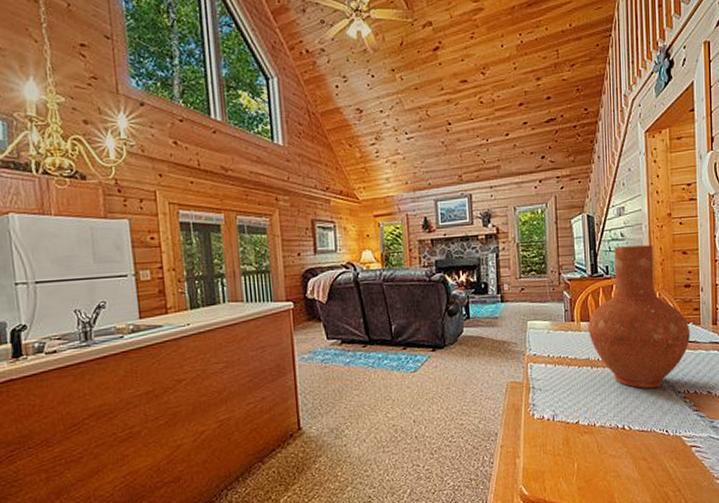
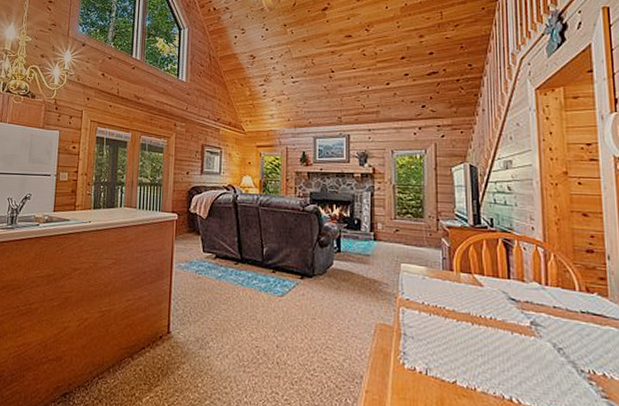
vase: present [588,245,690,389] -> none [469,200,595,361]

